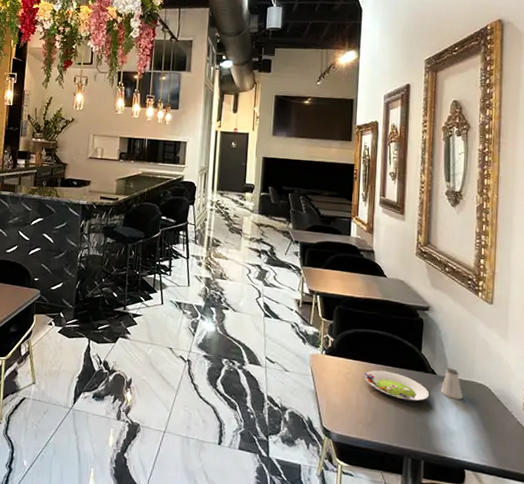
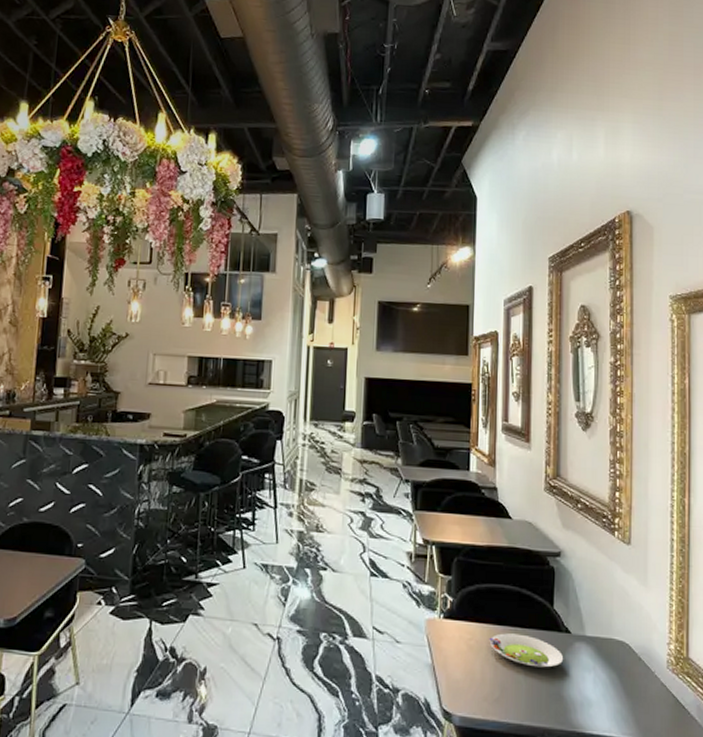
saltshaker: present [441,367,462,400] -> none [577,624,600,662]

